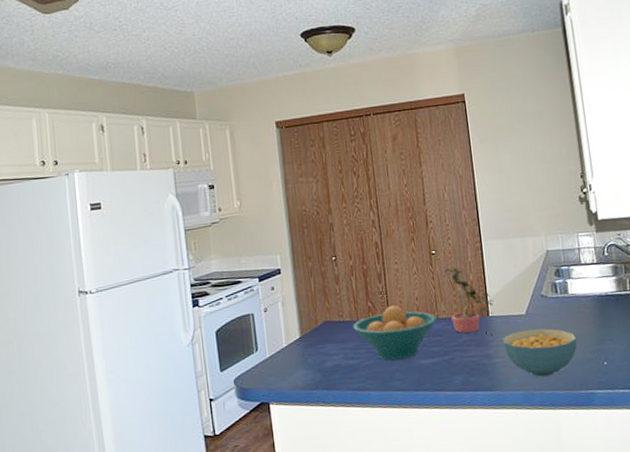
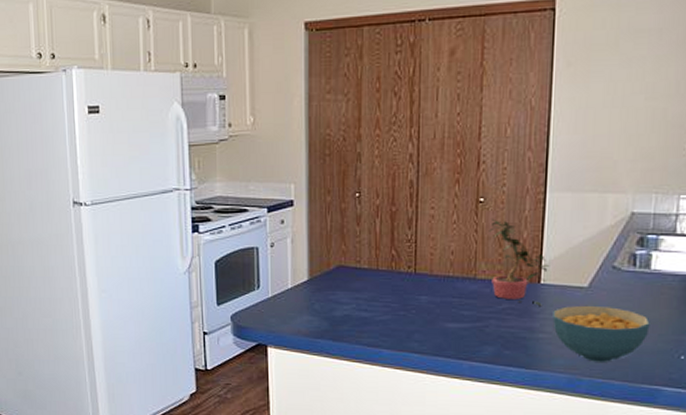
fruit bowl: present [353,305,437,361] -> none [371,257,473,319]

